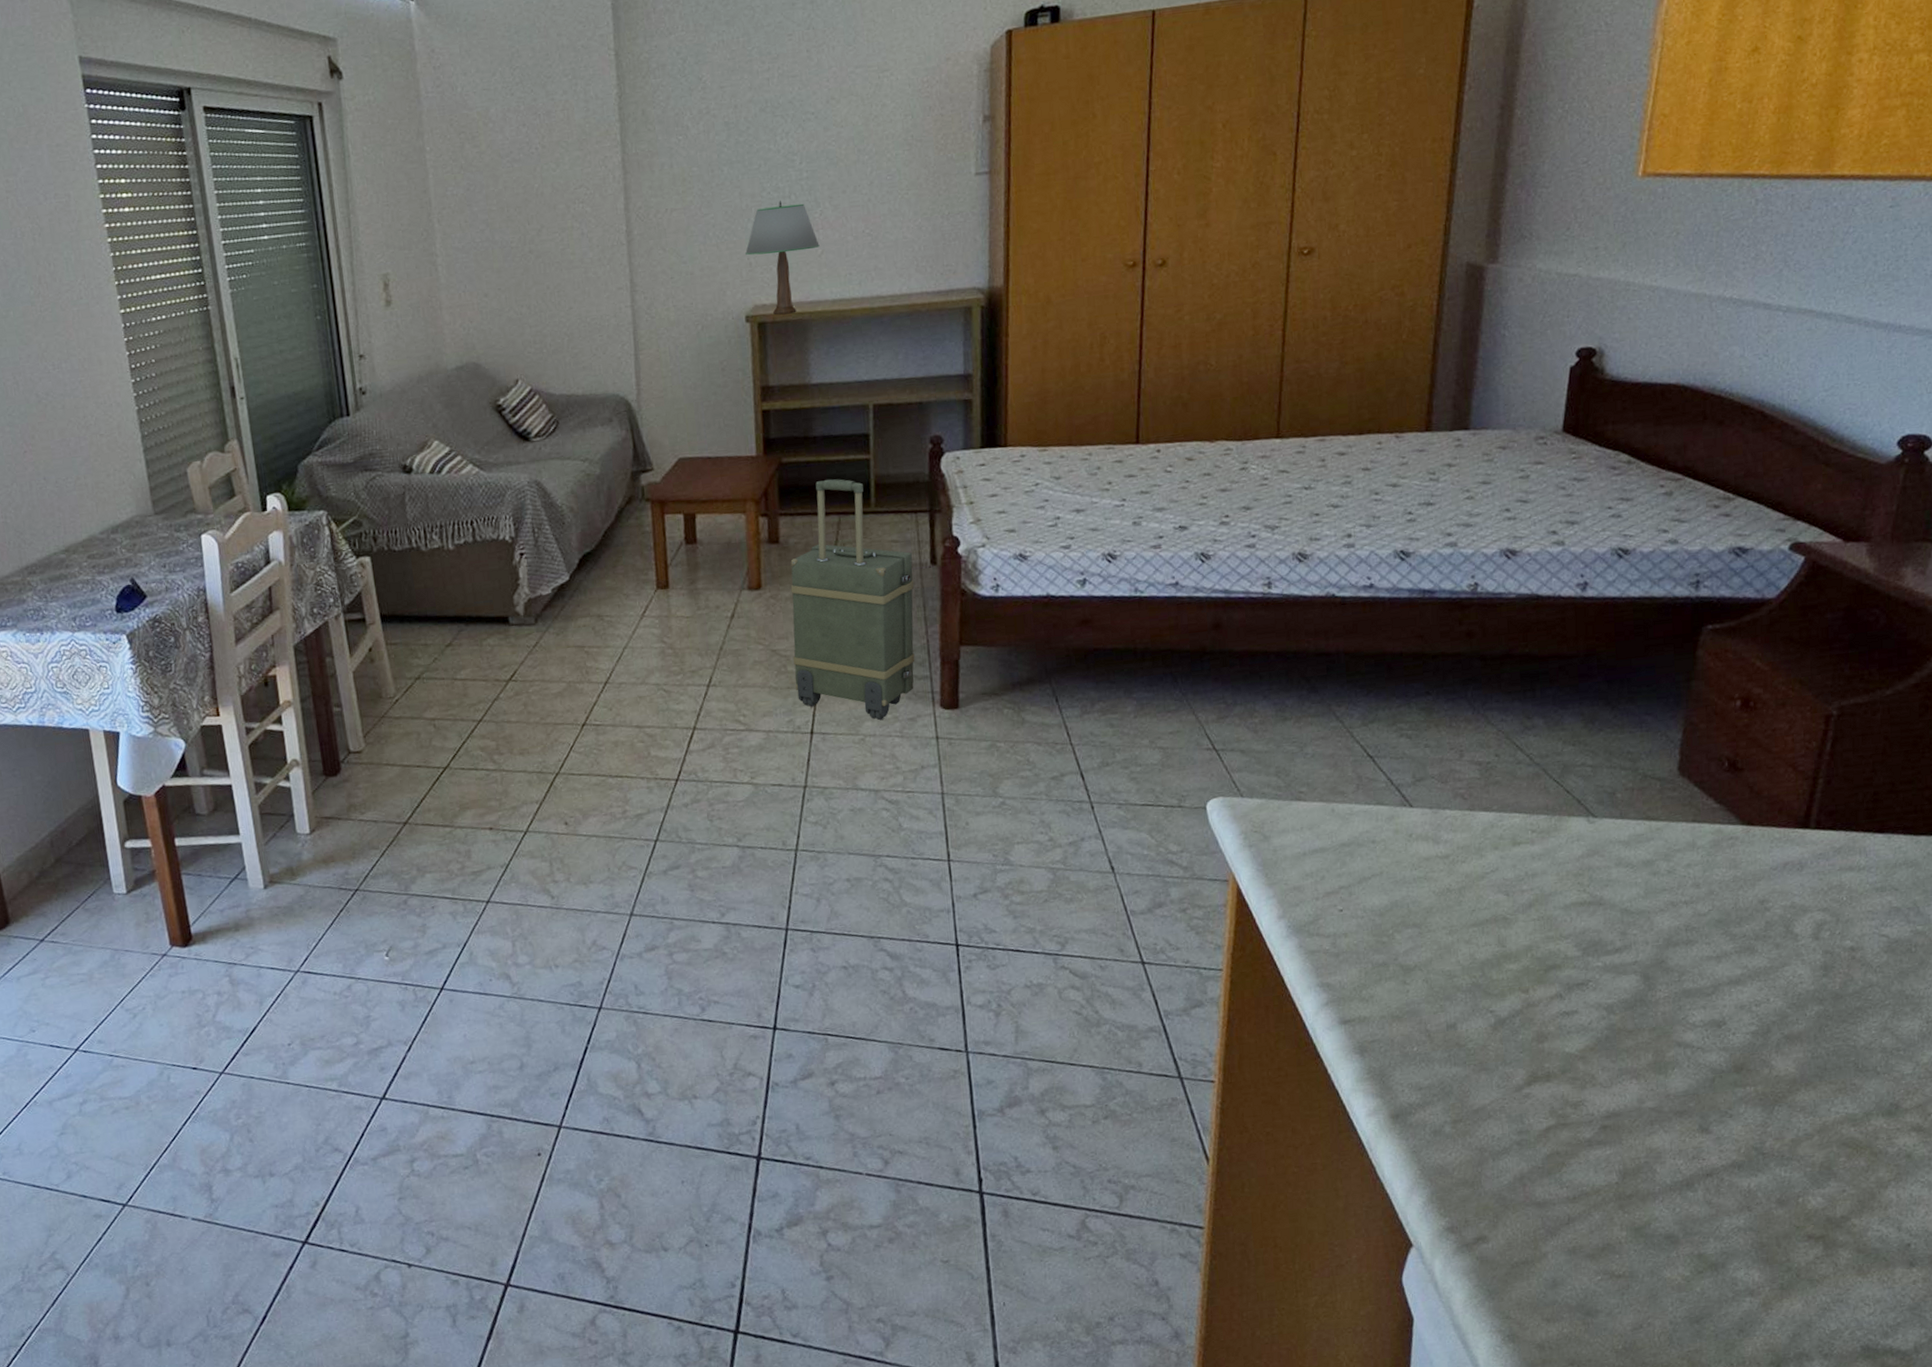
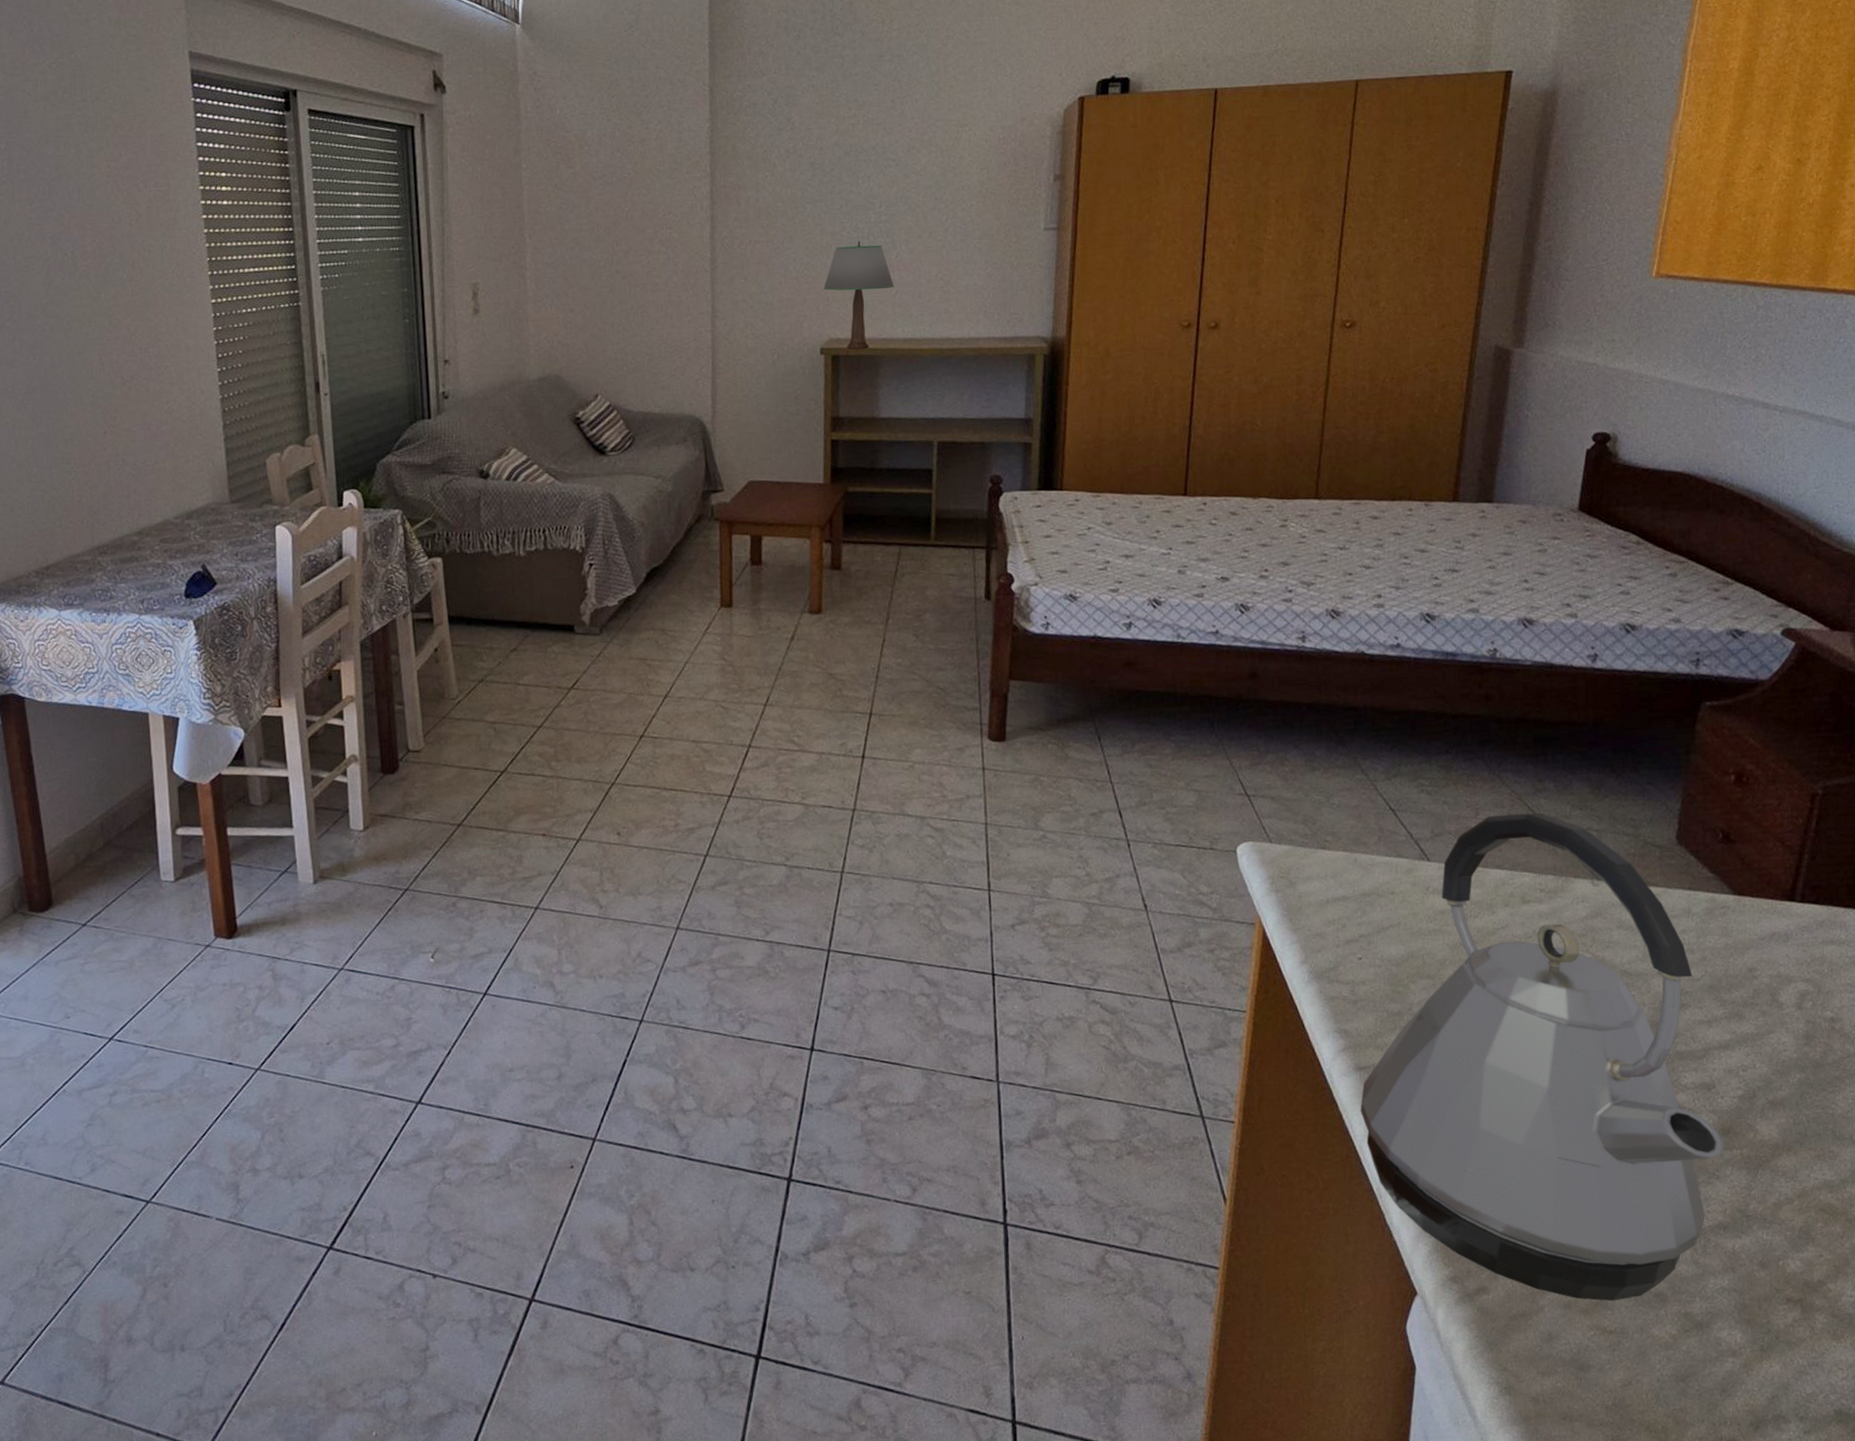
suitcase: present [790,479,915,720] -> none [848,510,969,748]
kettle: none [1346,750,1737,1246] -> present [1360,812,1724,1302]

